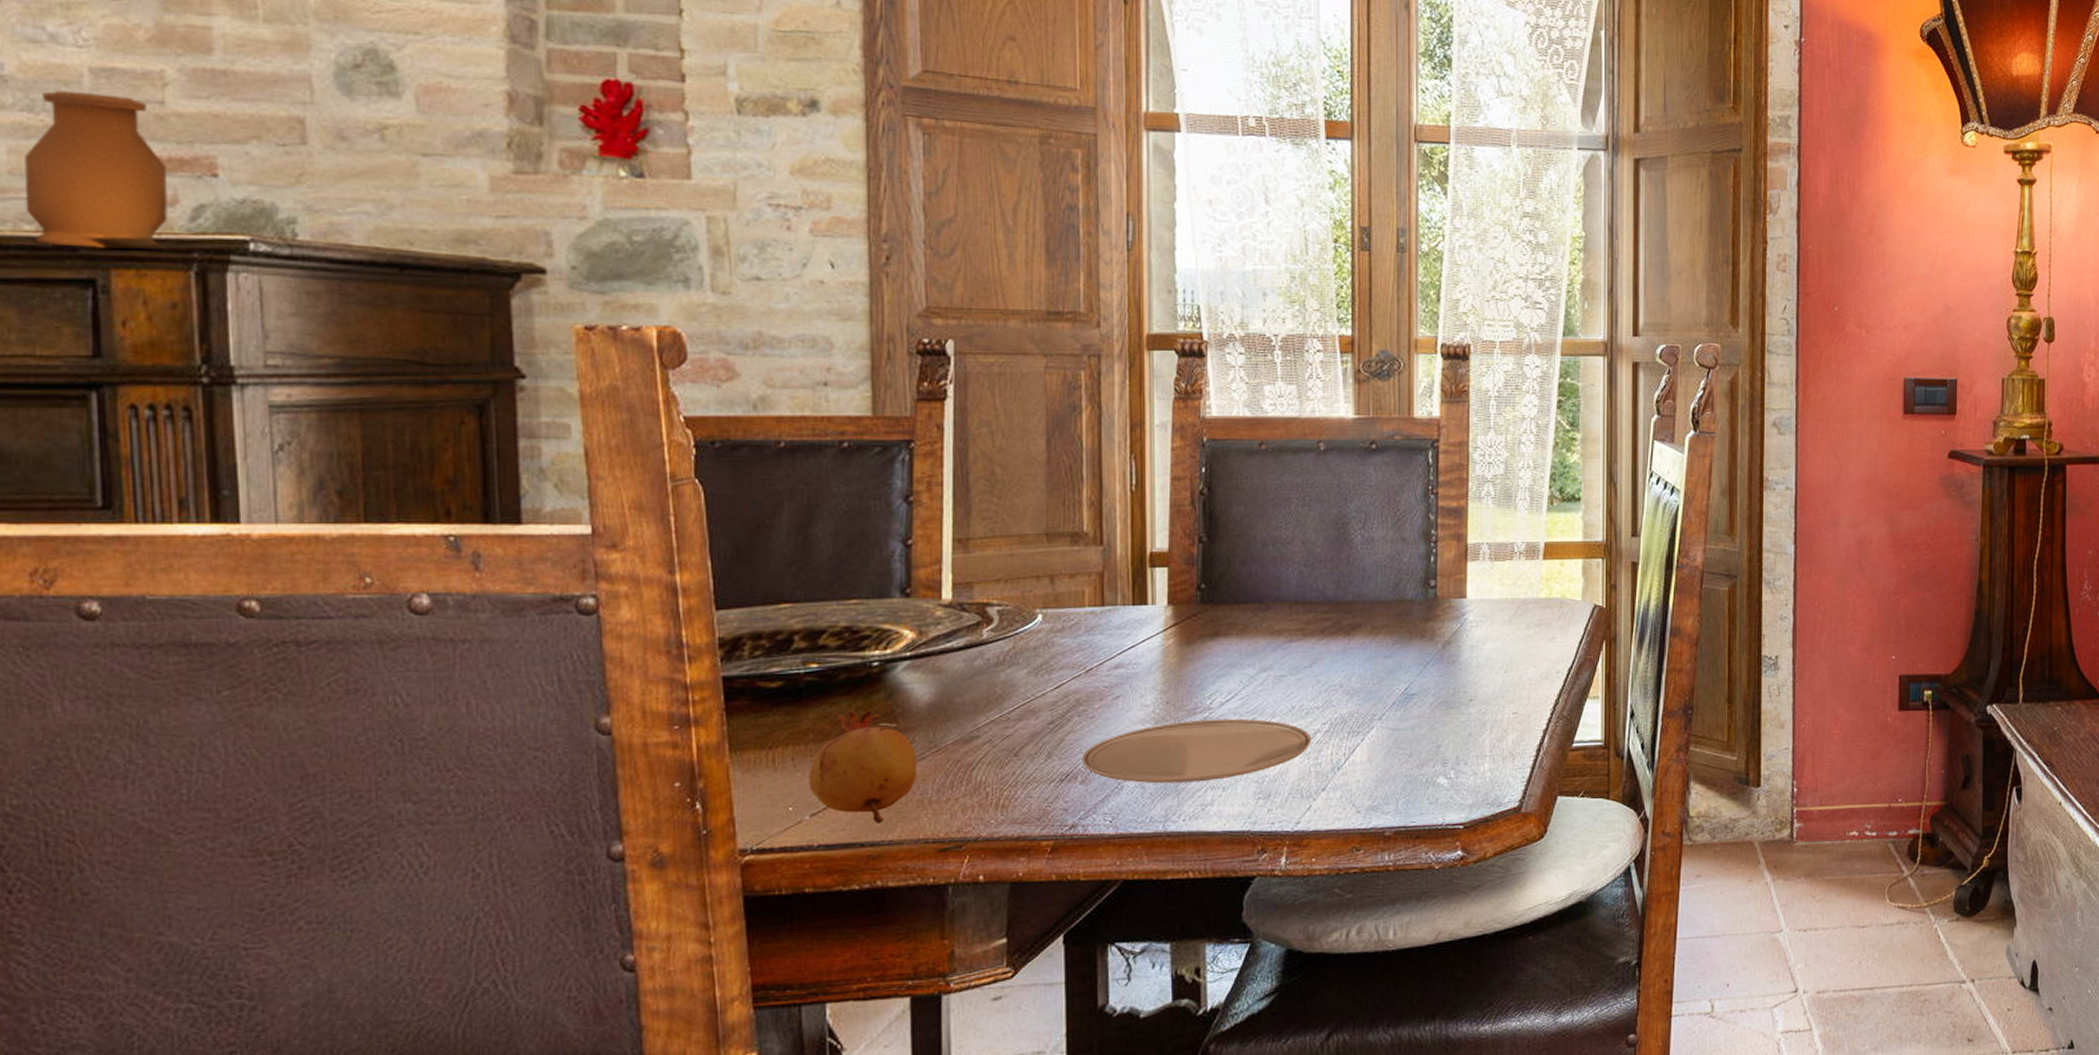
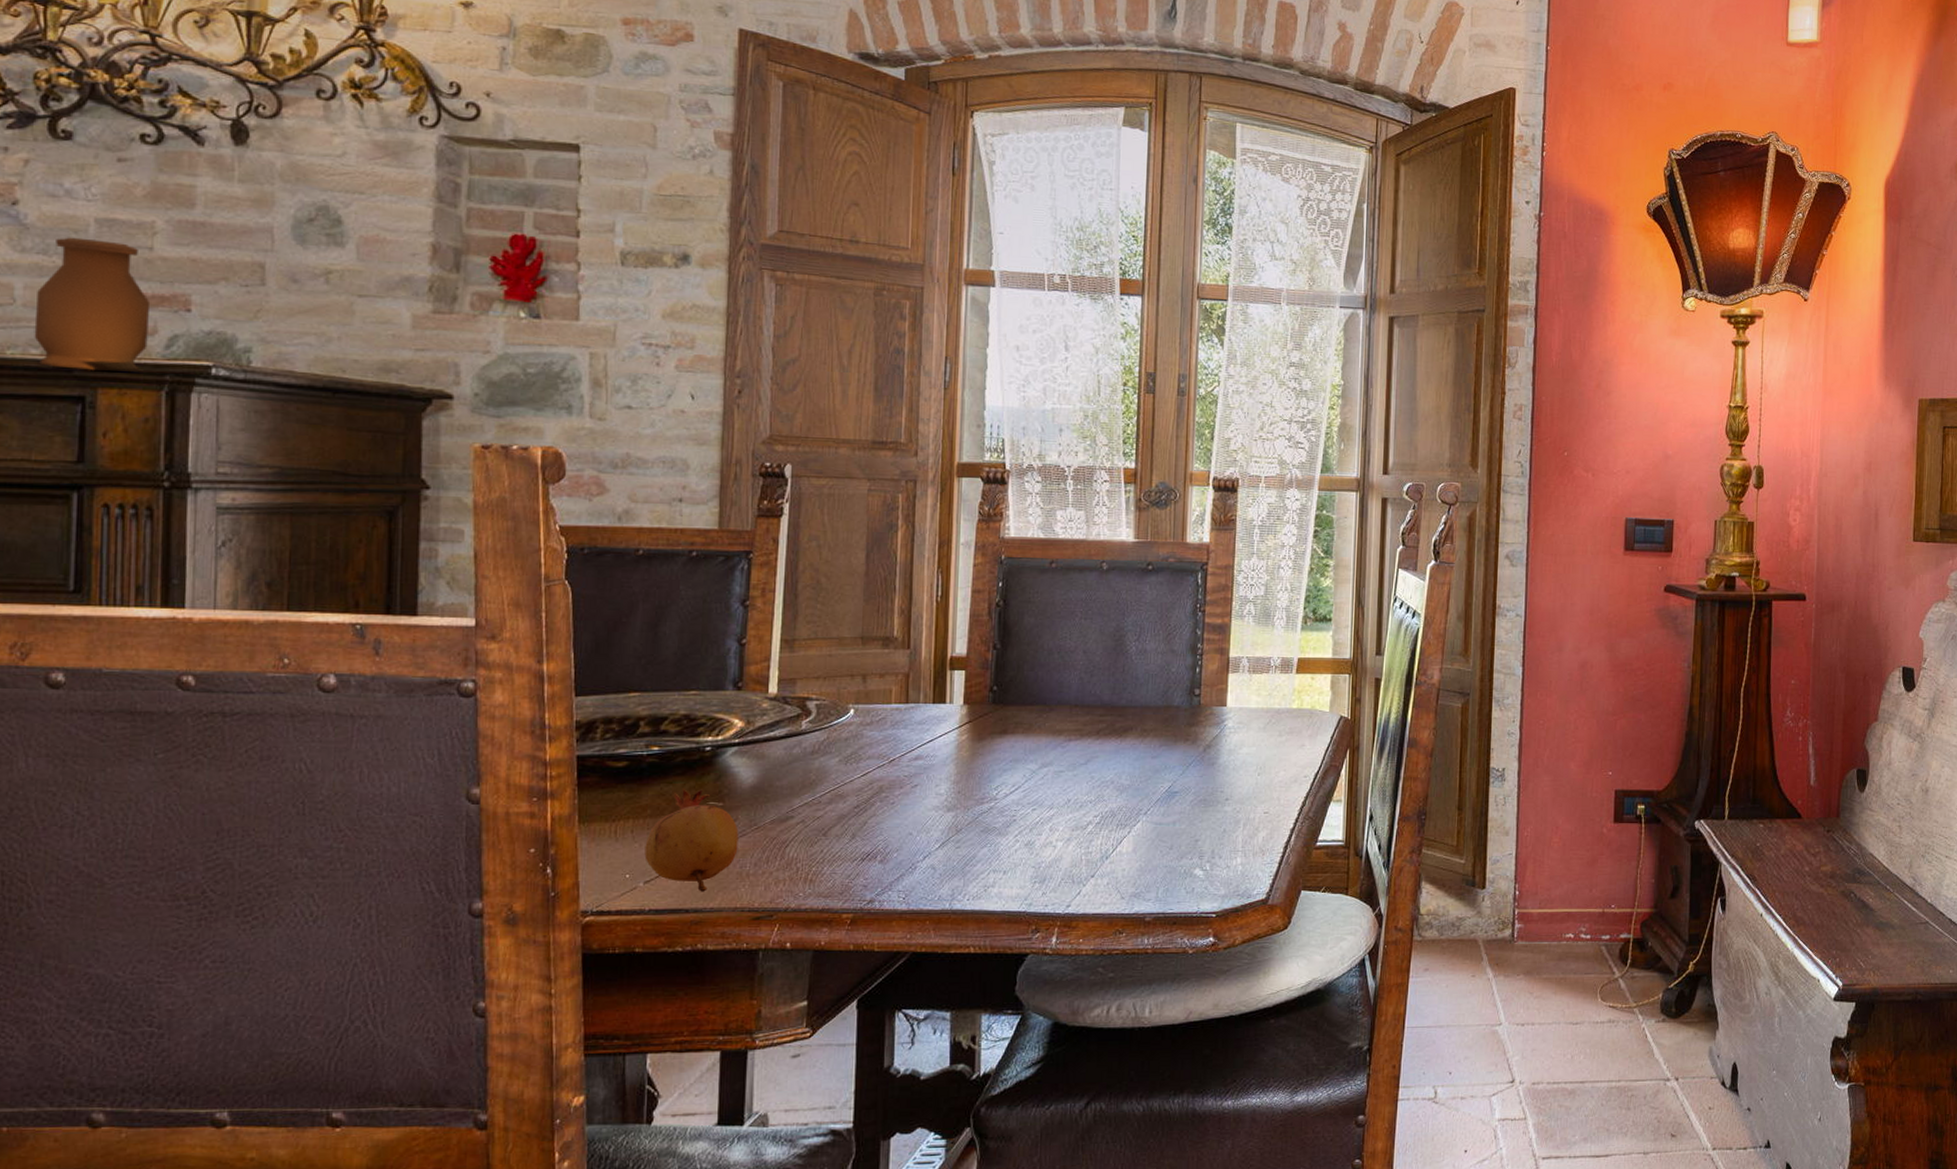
plate: present [1082,718,1311,784] -> none [882,808,1083,866]

